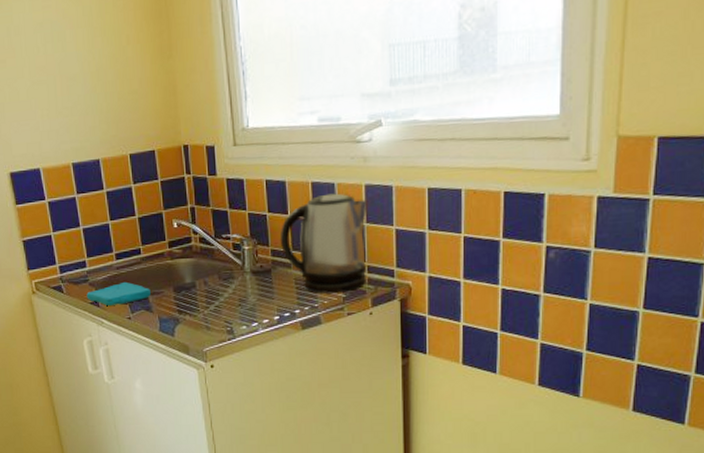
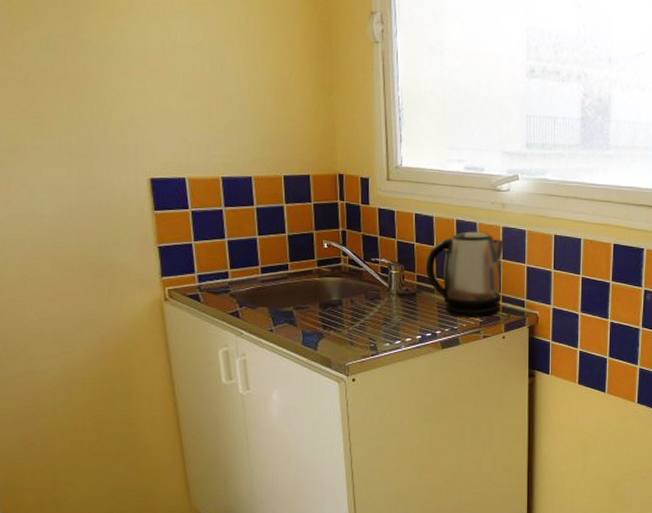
sponge: present [86,281,151,307] -> none [226,295,295,318]

